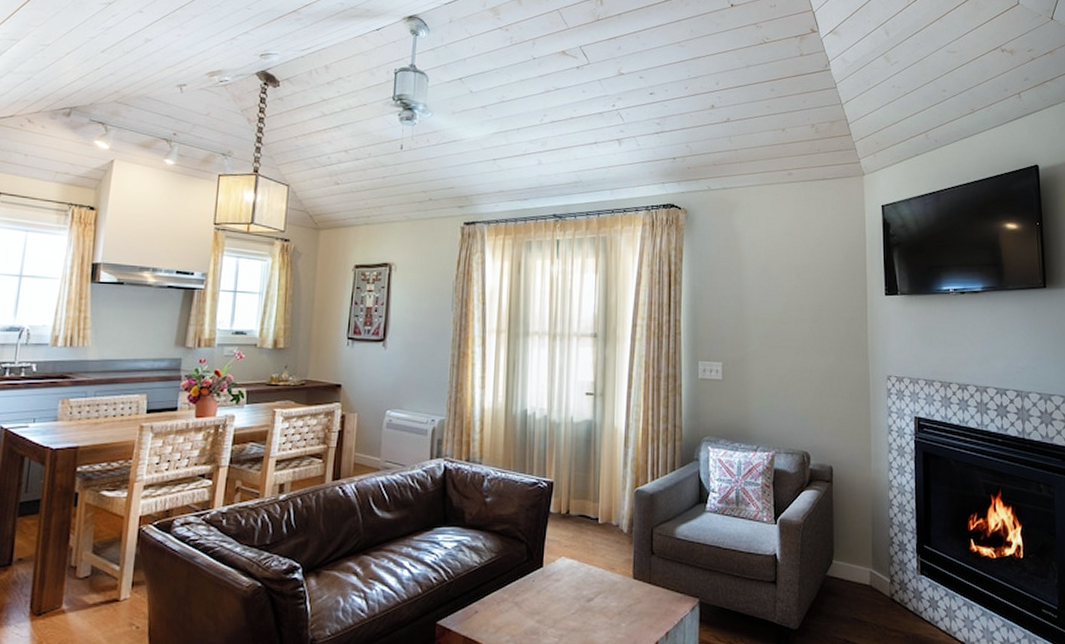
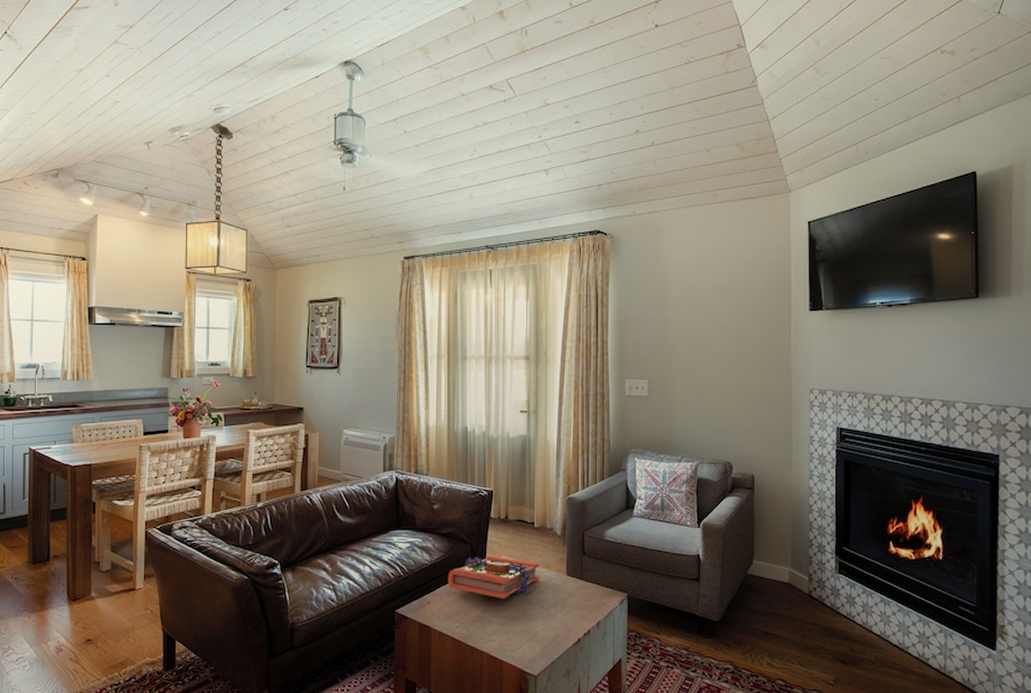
book: none [499,557,603,607] -> present [447,556,539,599]

